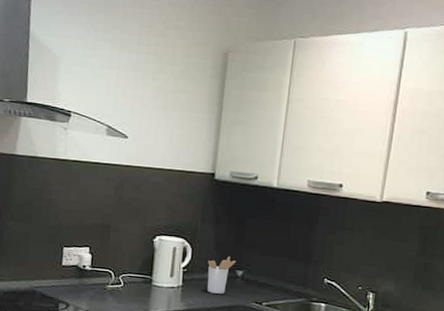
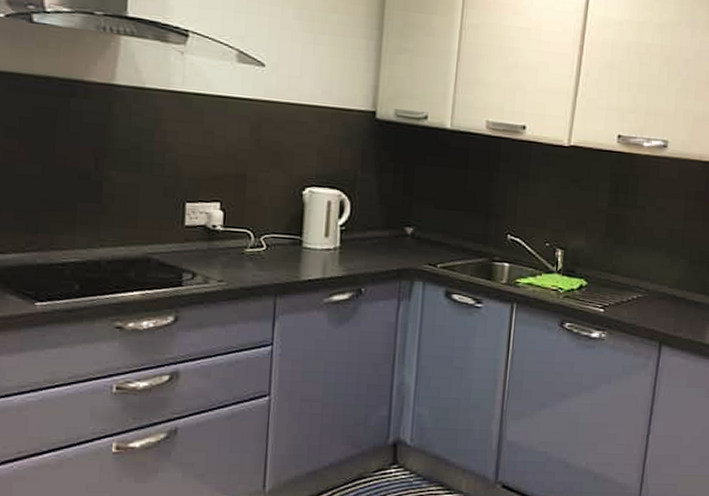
utensil holder: present [207,256,236,294] -> none [370,211,405,256]

